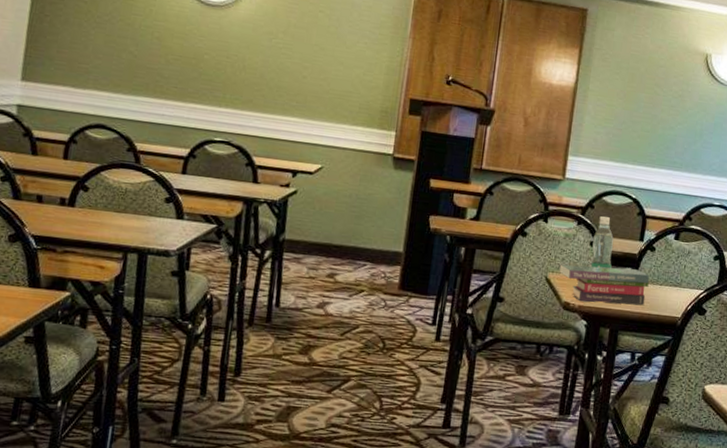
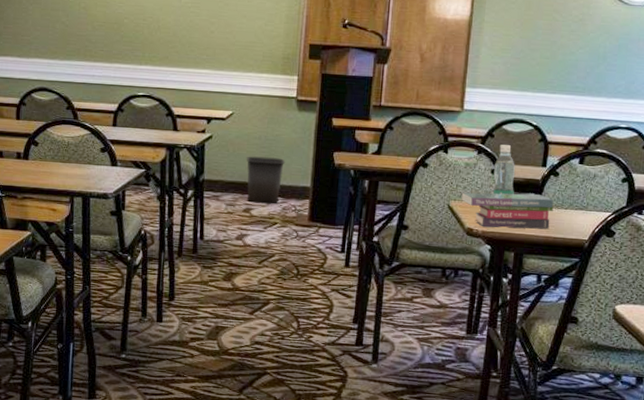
waste bin: none [332,215,377,270] -> present [246,156,286,204]

